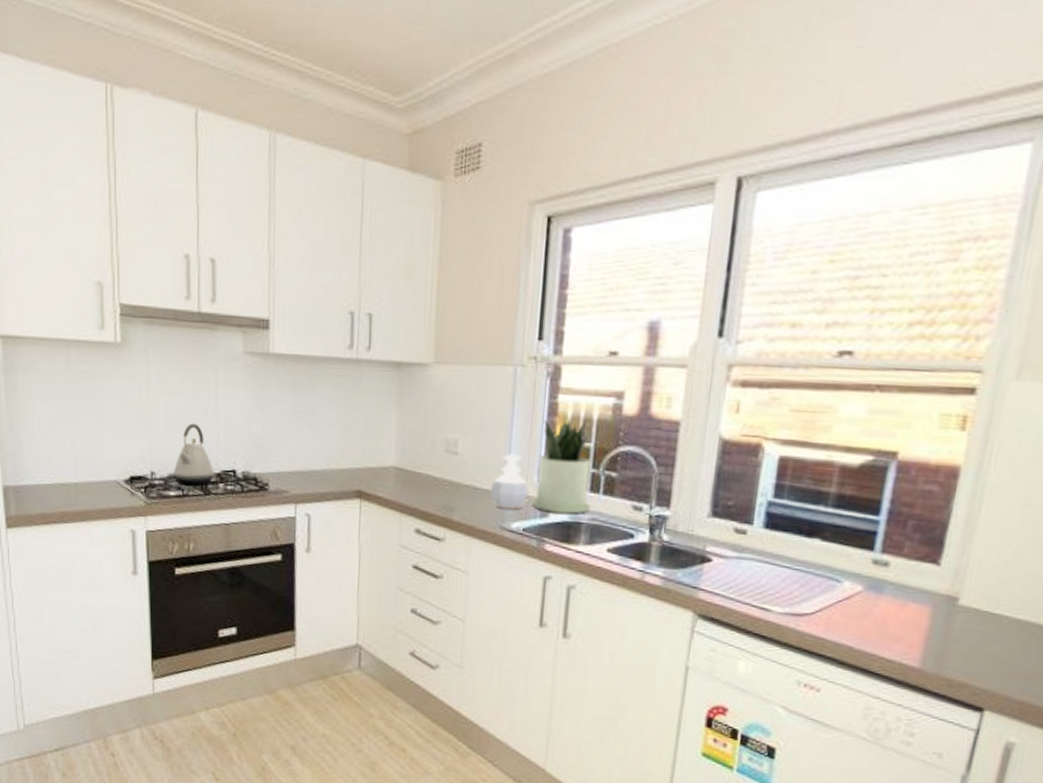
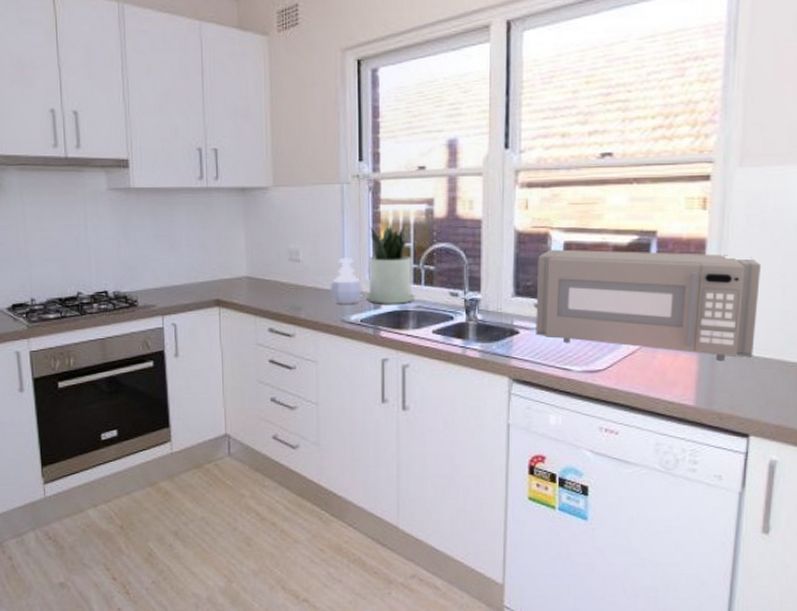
kettle: present [174,423,214,486] -> none [52,253,88,308]
microwave: none [732,464,1027,617] -> present [536,249,761,360]

